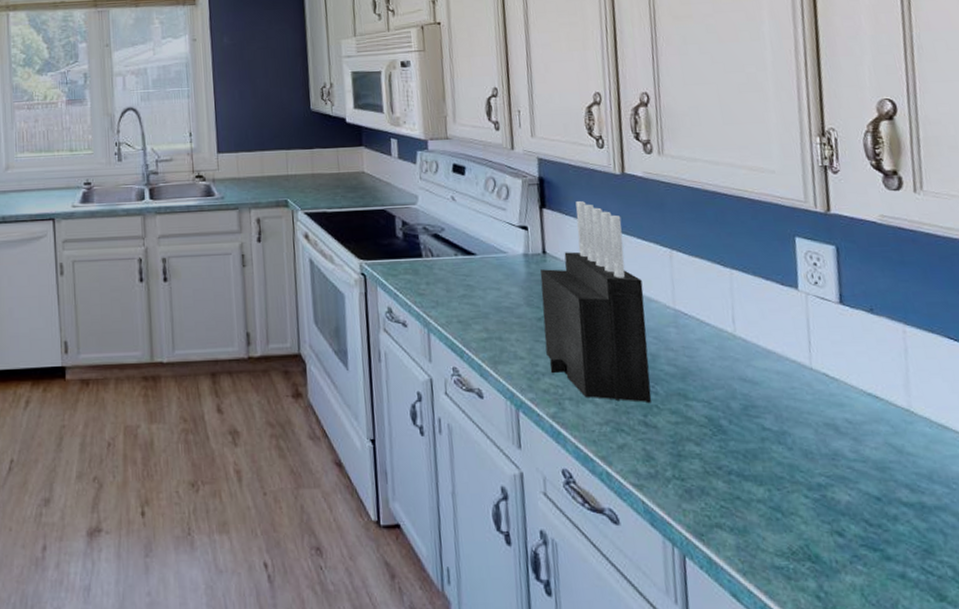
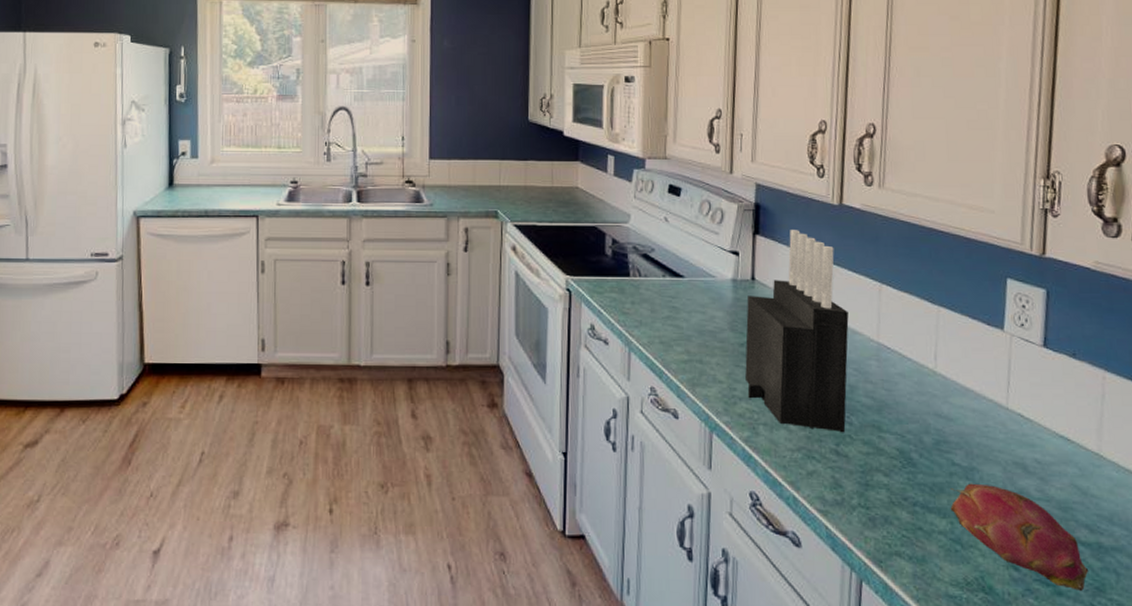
fruit: none [764,447,915,554] -> present [950,483,1089,591]

